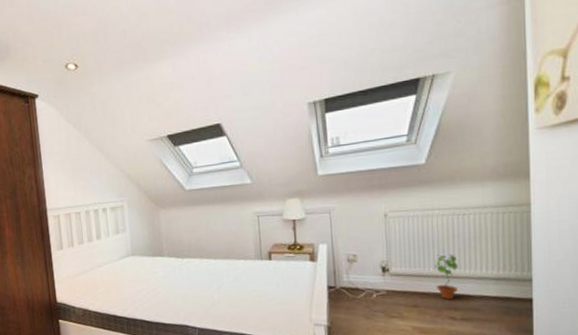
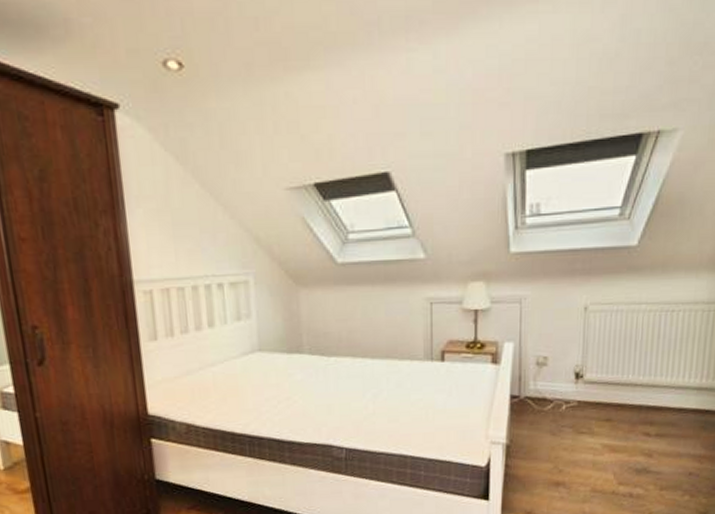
potted plant: present [434,254,458,299] -> none [634,358,660,412]

